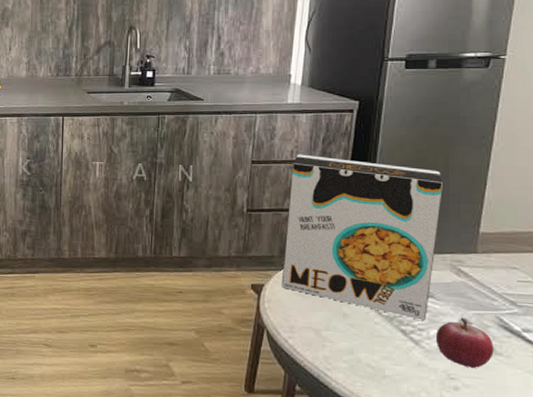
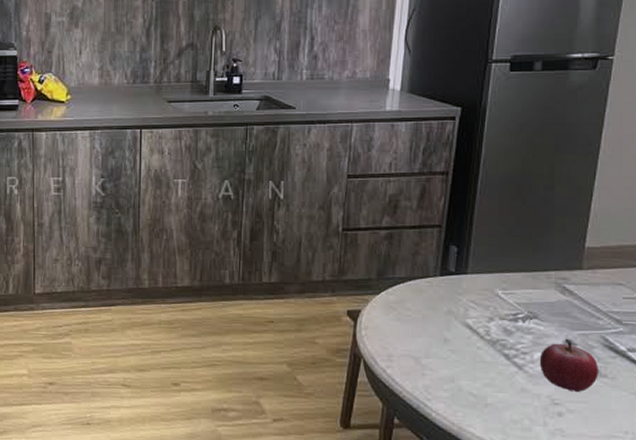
cereal box: present [281,154,444,321] -> none [379,166,549,343]

